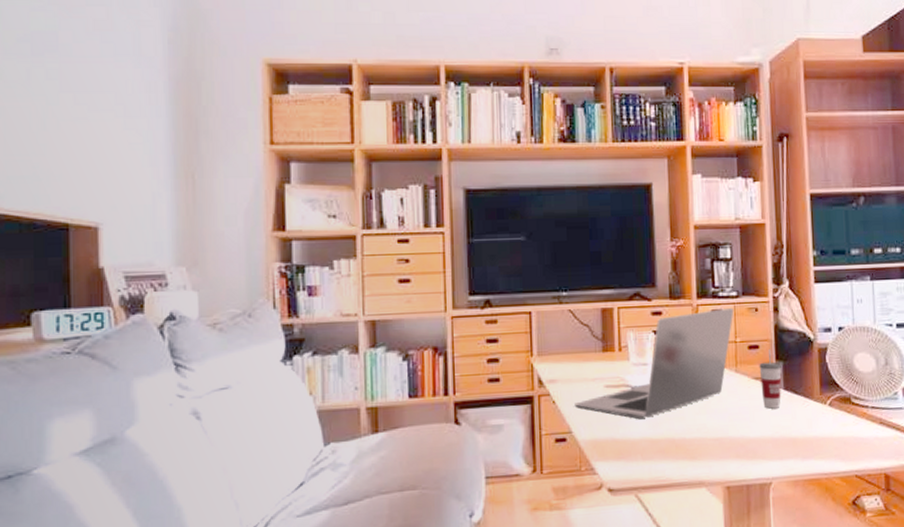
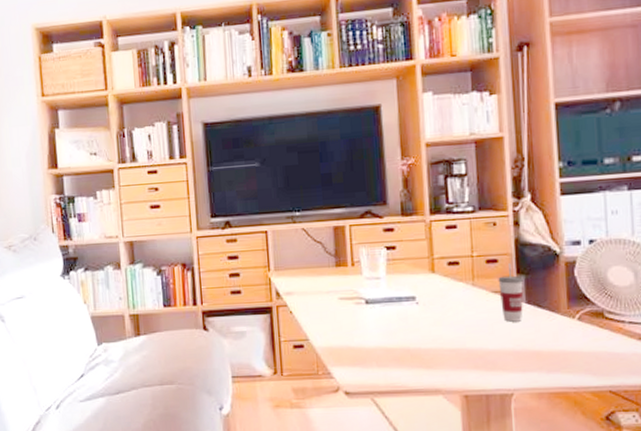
laptop: present [574,307,734,420] -> none [310,222,470,330]

